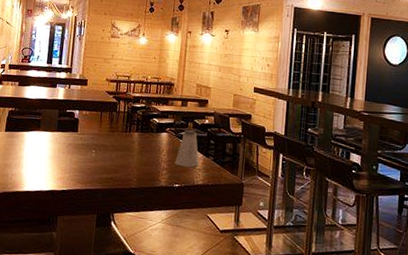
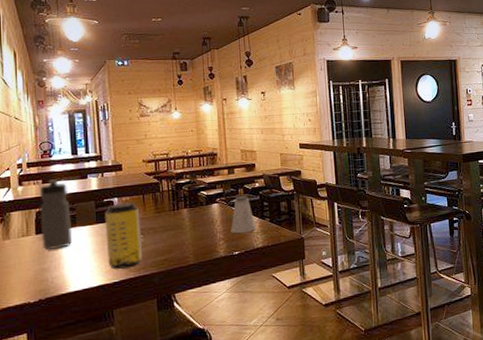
water bottle: none [8,83,39,149] -> present [39,179,73,251]
beverage can: none [60,116,95,179] -> present [105,202,142,269]

